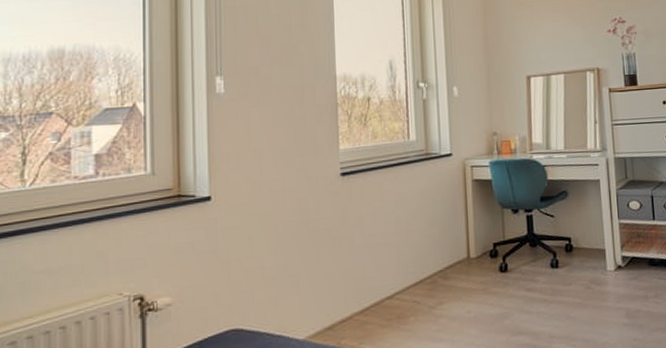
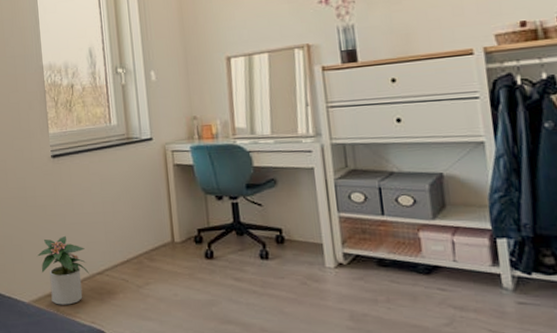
potted plant: none [318,260,379,338] -> present [37,235,91,305]

